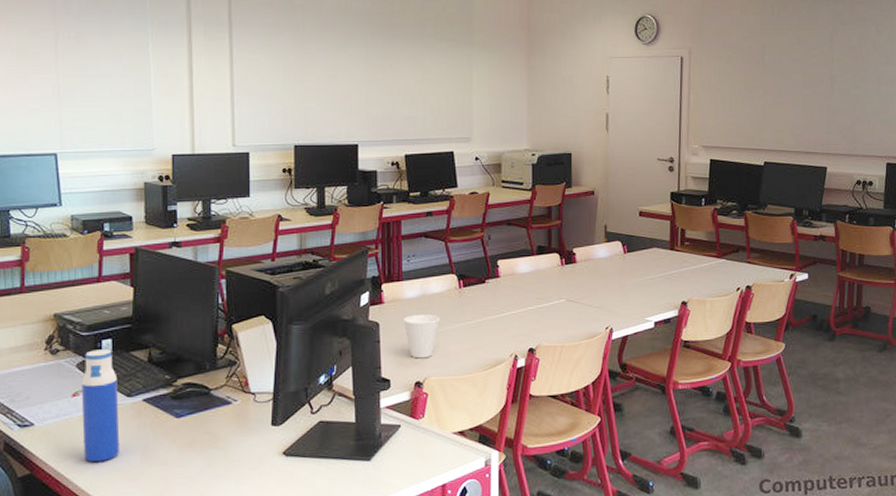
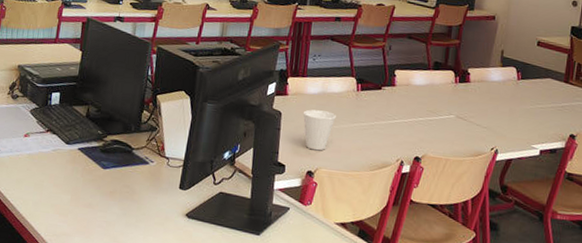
water bottle: present [81,349,120,463] -> none [27,100,61,196]

